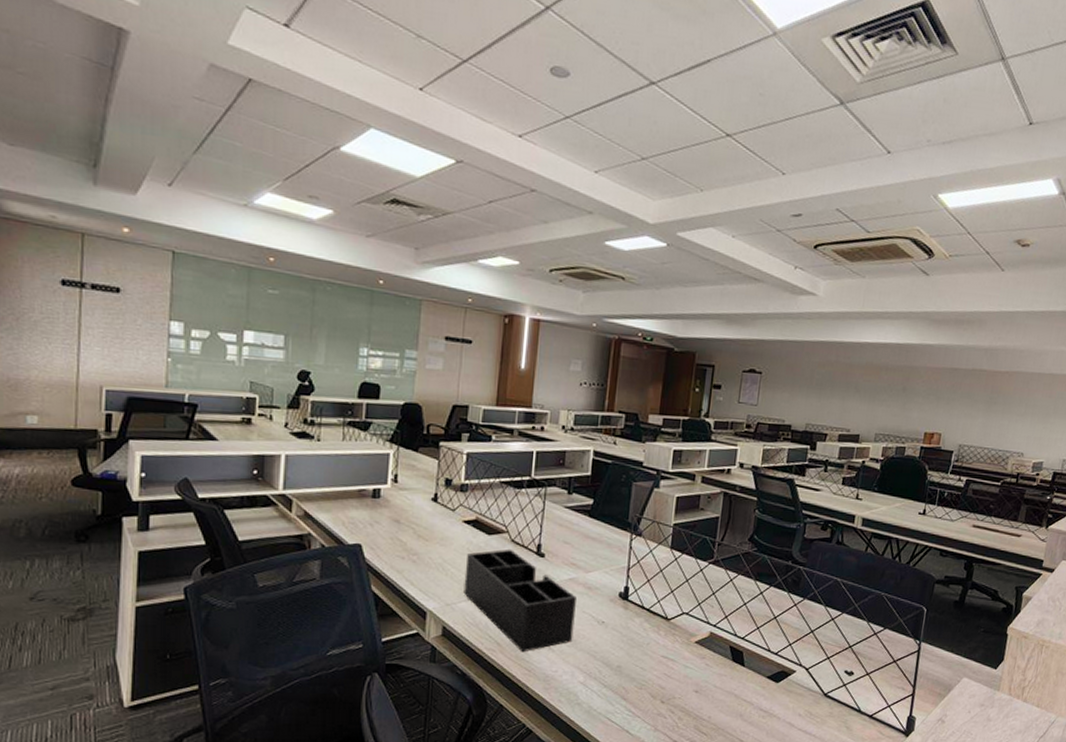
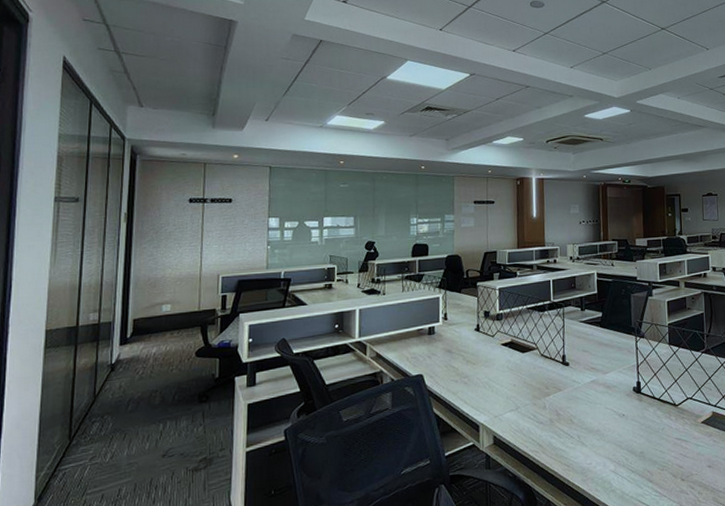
desk organizer: present [463,549,577,653] -> none [506,362,601,451]

